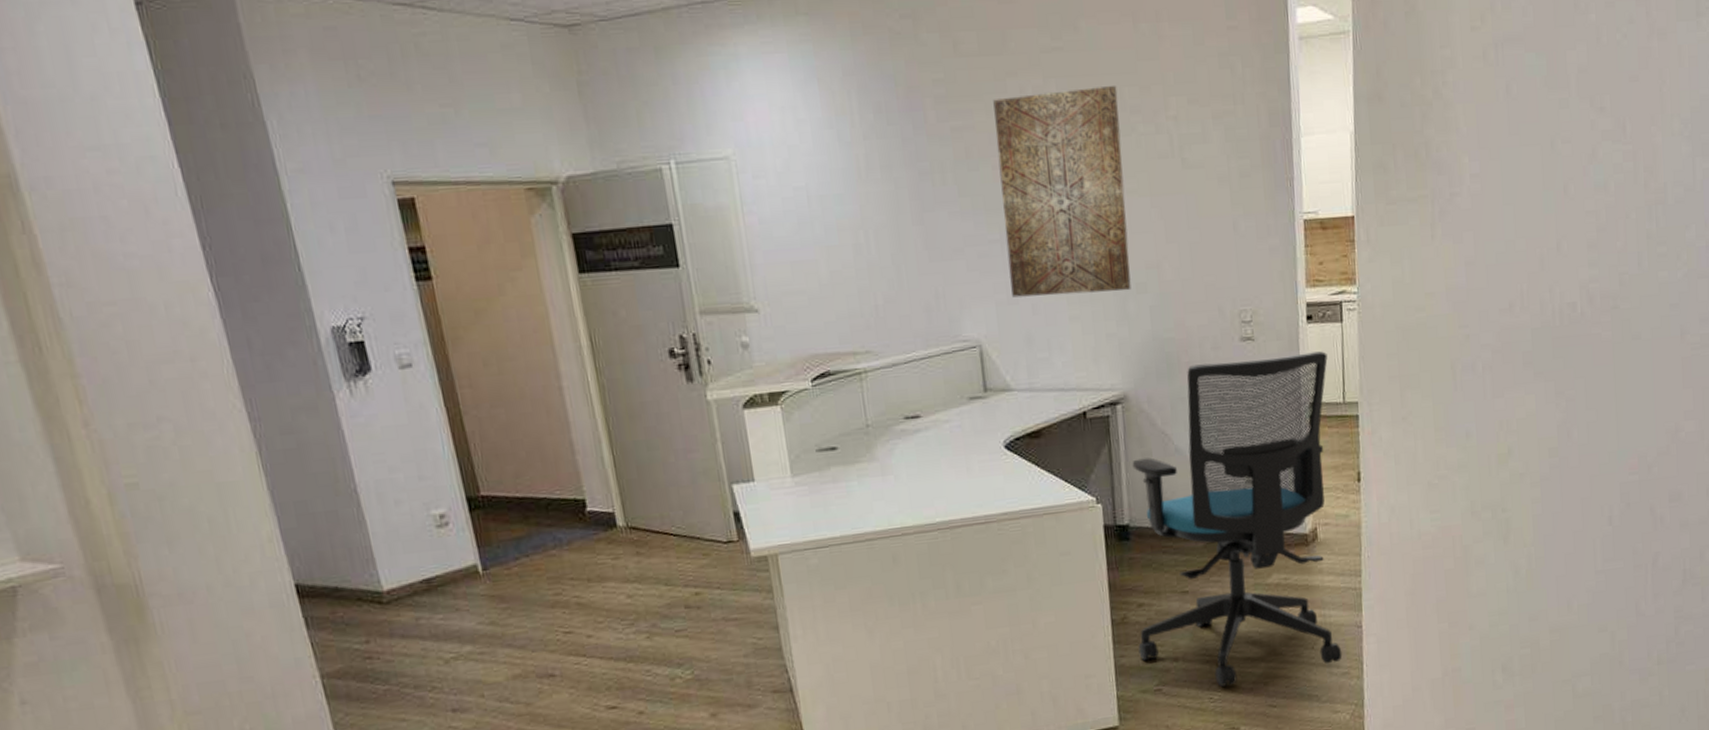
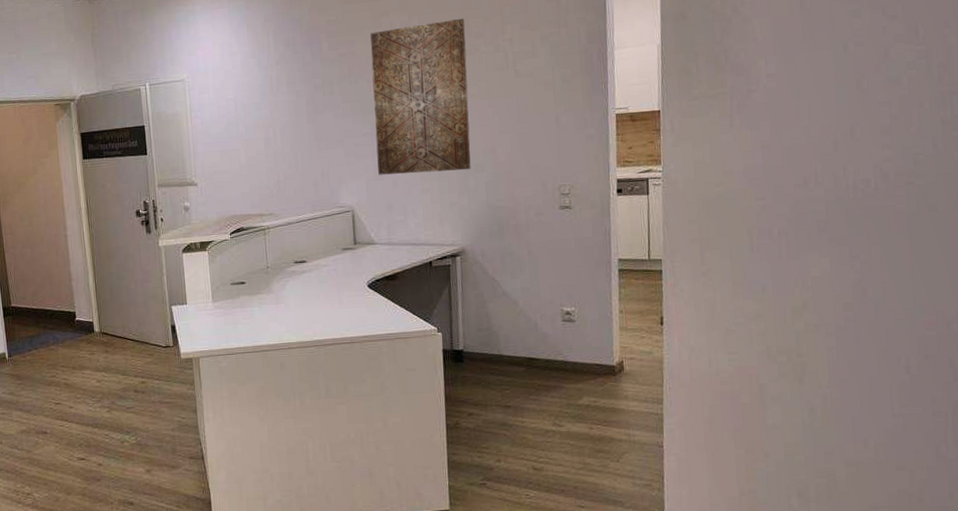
office chair: present [1132,351,1343,687] -> none [467,218,645,486]

